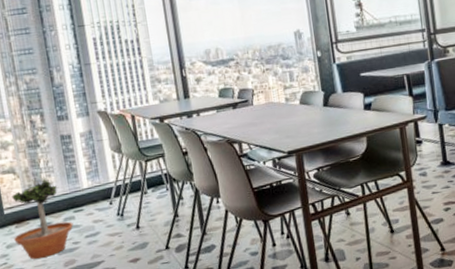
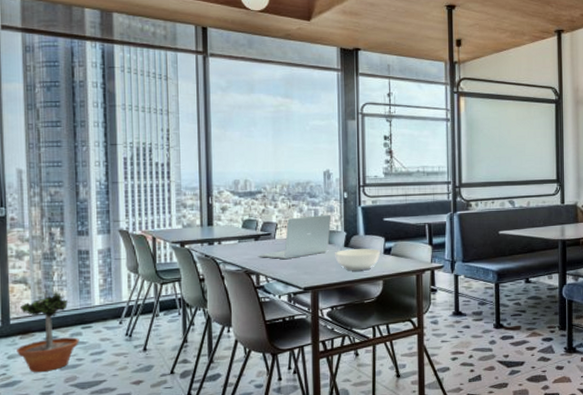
laptop: none [237,74,308,126] -> present [257,214,332,260]
bowl: none [315,105,361,131] -> present [335,248,381,271]

